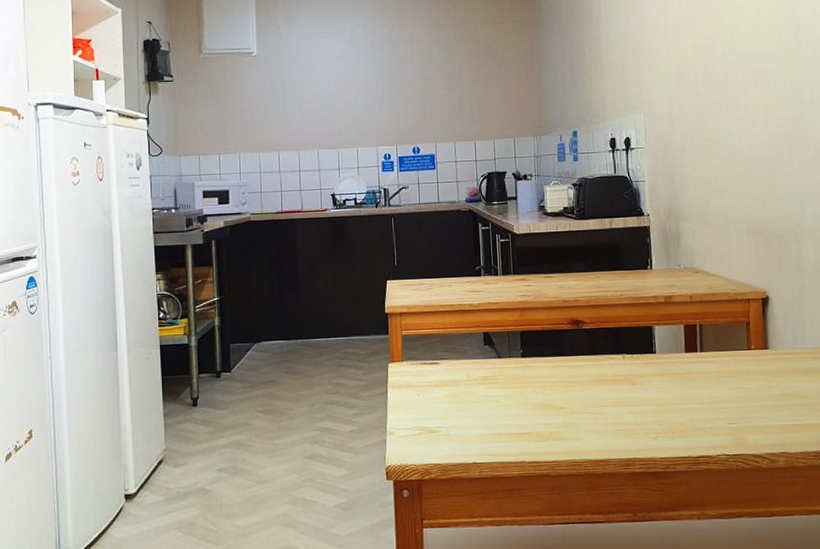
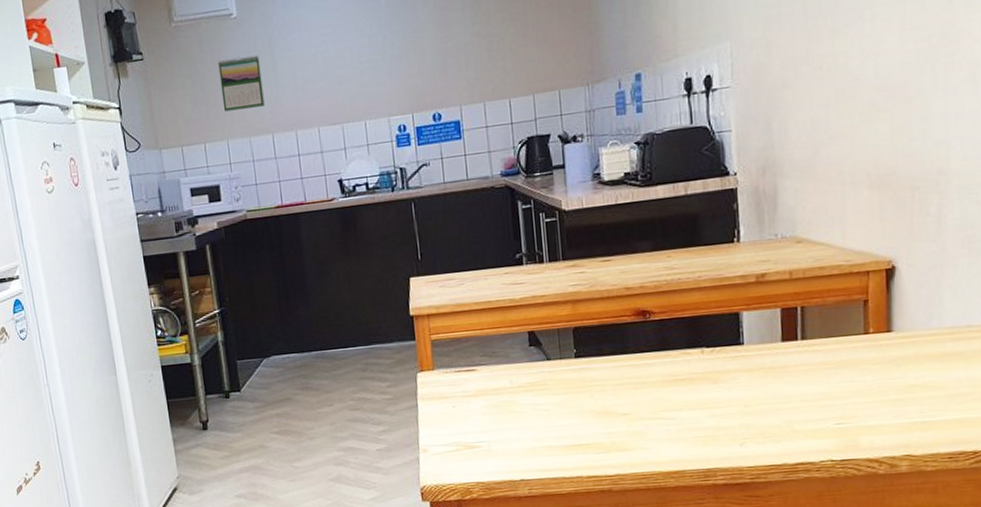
calendar: none [237,87,274,130] -> present [218,55,265,112]

